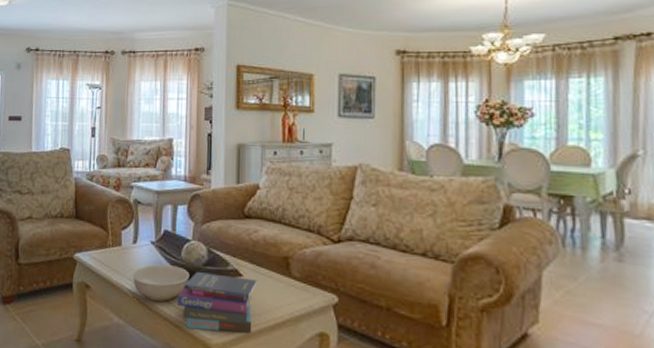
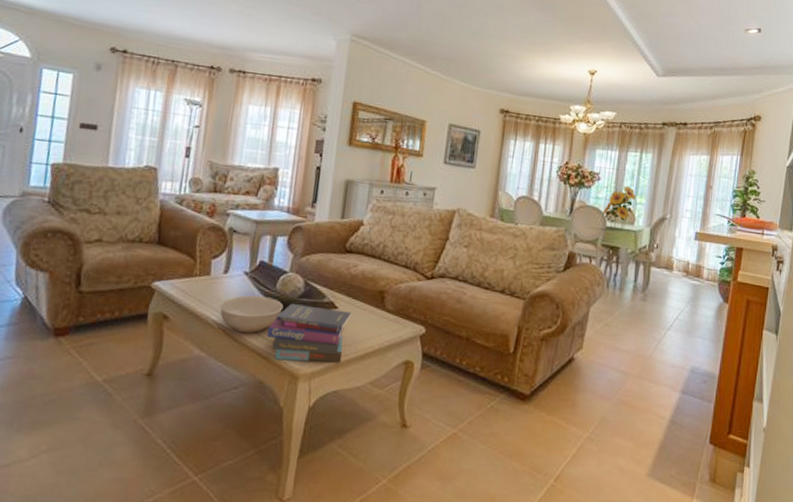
flower bouquet: none [543,119,589,173] -> present [602,185,636,229]

